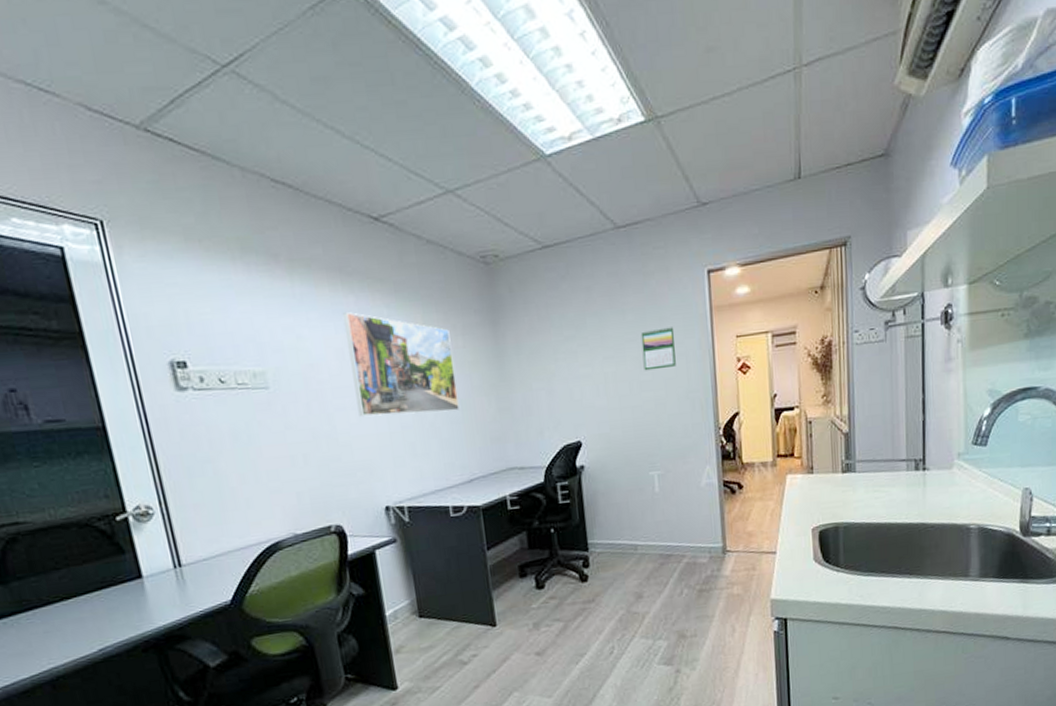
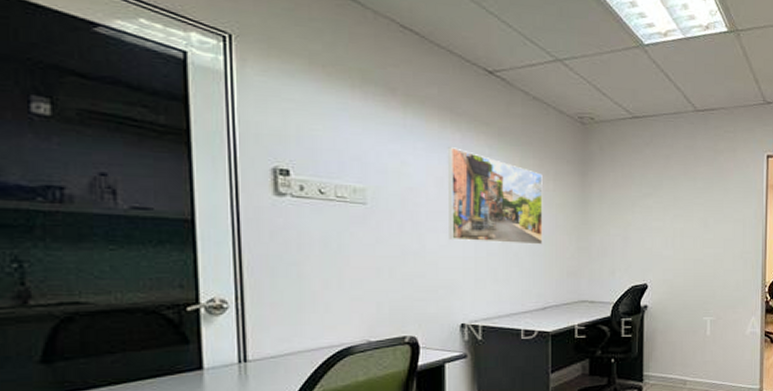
calendar: present [640,327,676,371] -> none [707,197,736,231]

